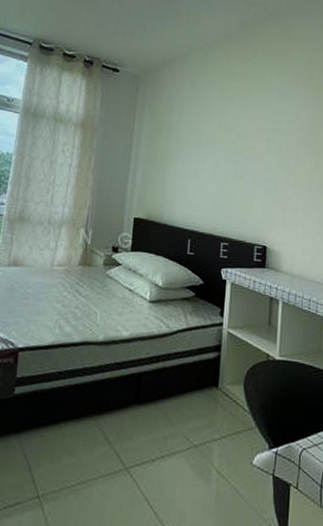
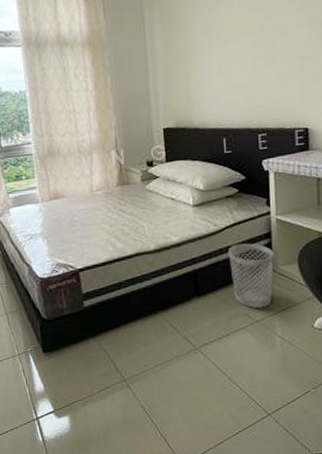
wastebasket: none [175,352,222,431] -> present [229,243,275,309]

